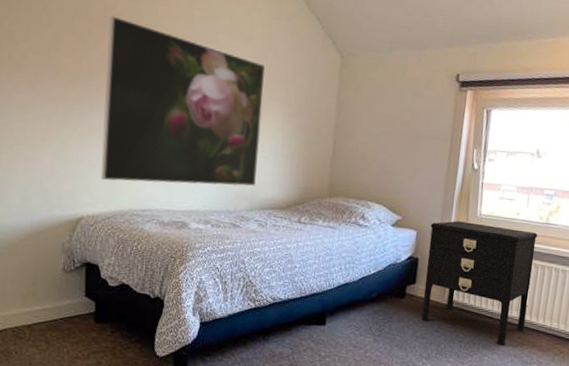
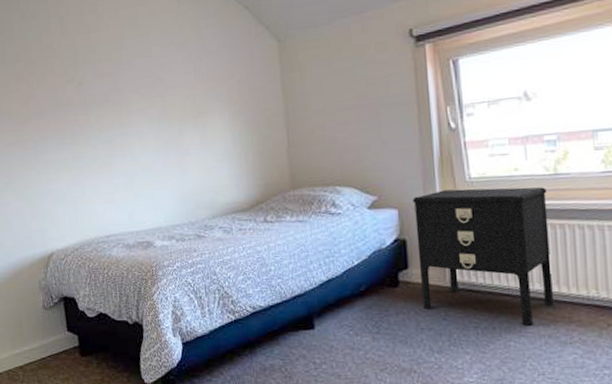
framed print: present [100,15,266,186] -> none [47,53,213,213]

